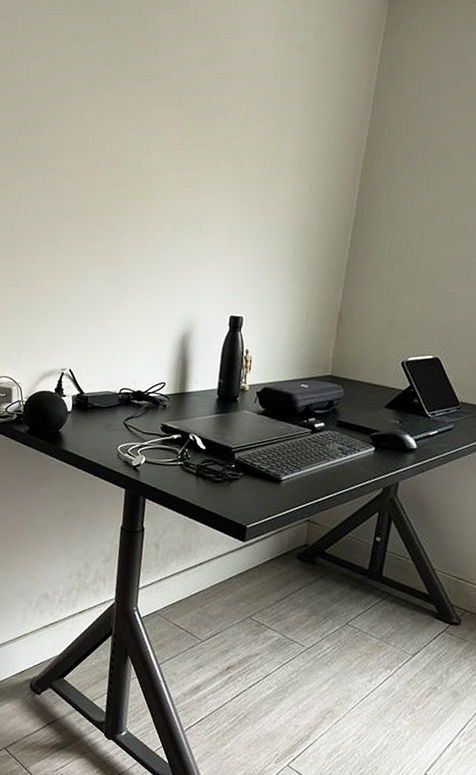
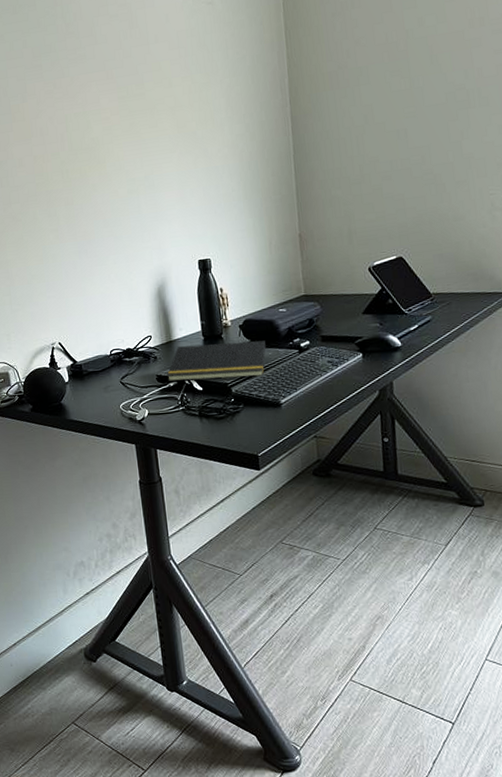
notepad: none [172,400,280,448] -> present [167,340,266,381]

